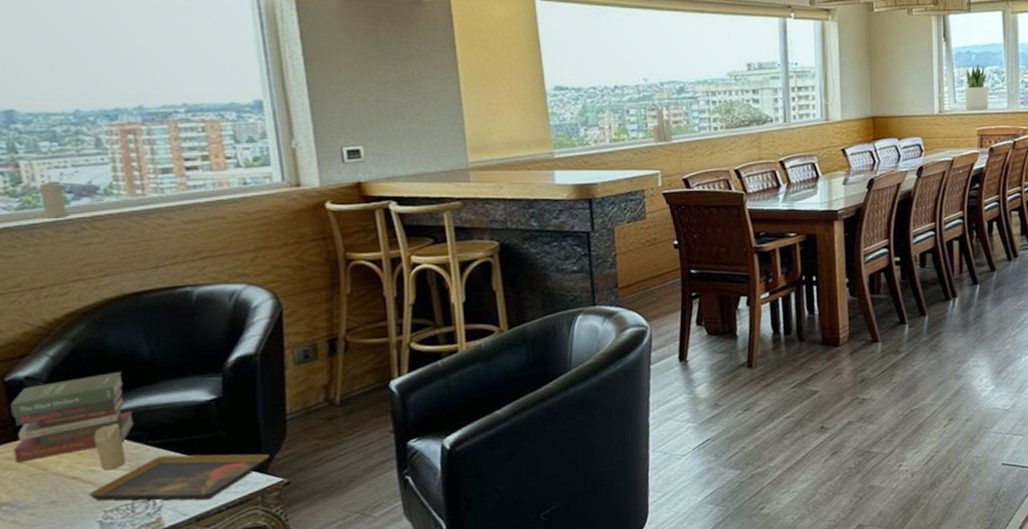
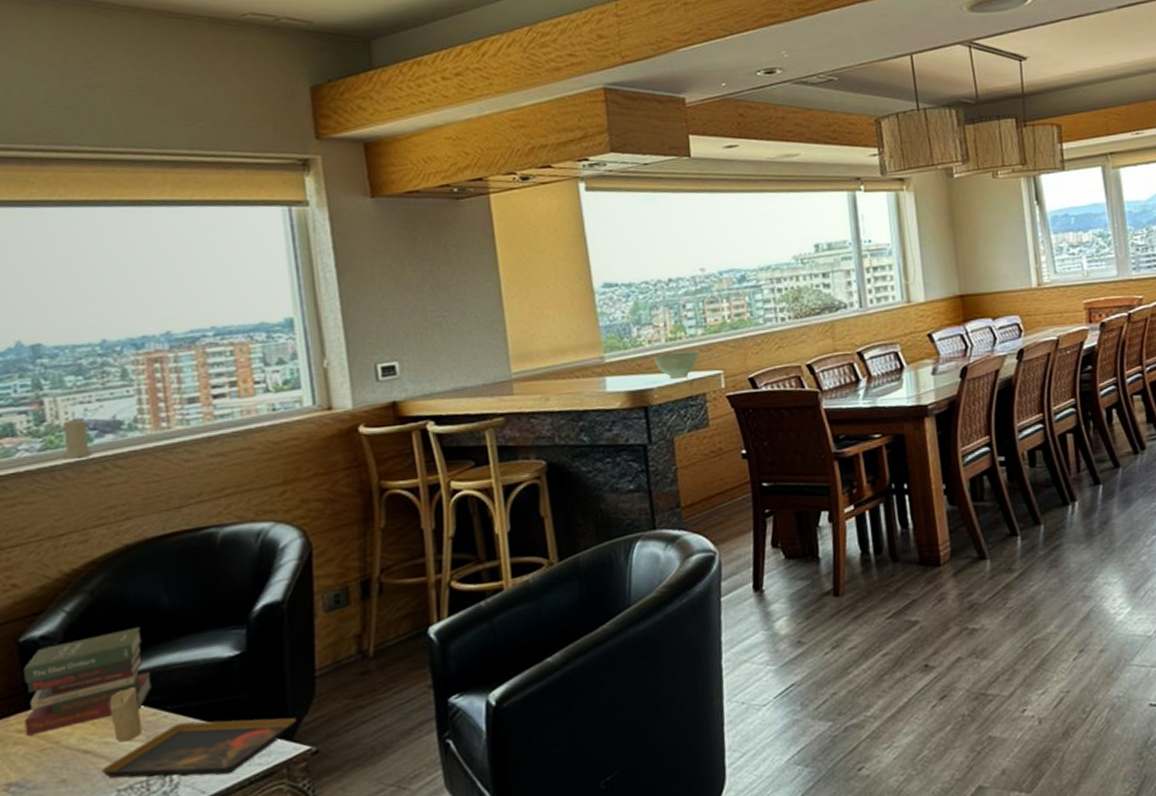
bowl: none [597,152,640,176] -> present [652,351,699,380]
candle: present [651,104,673,144] -> none [711,296,736,341]
planter: present [964,64,988,111] -> none [1065,228,1095,282]

